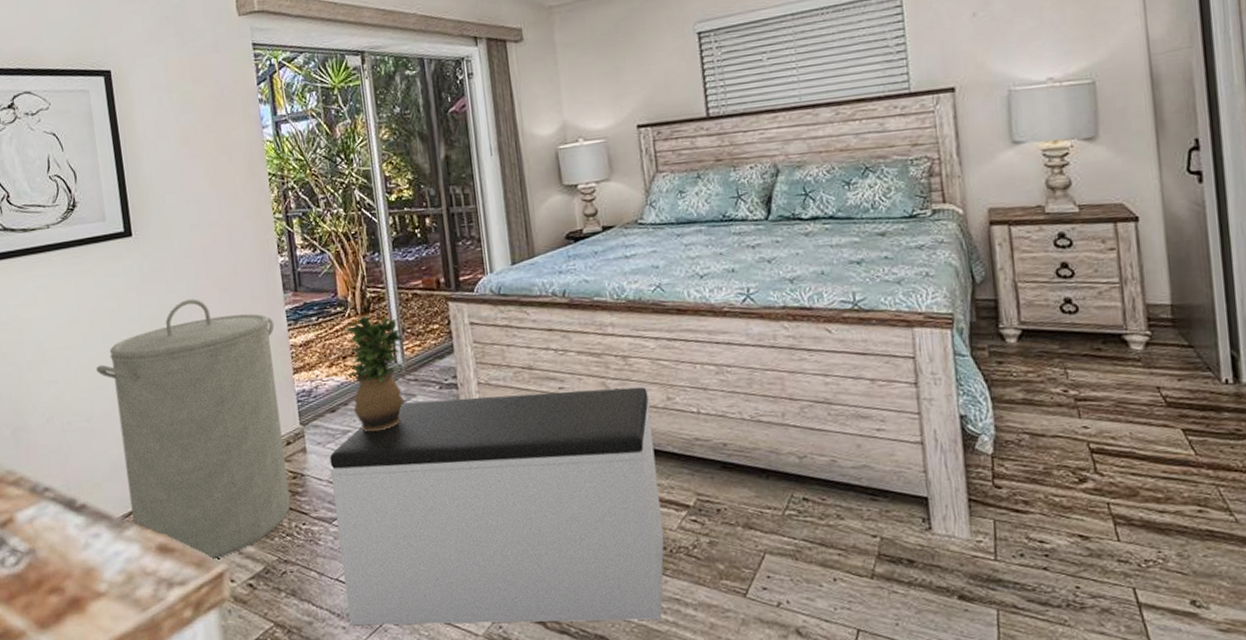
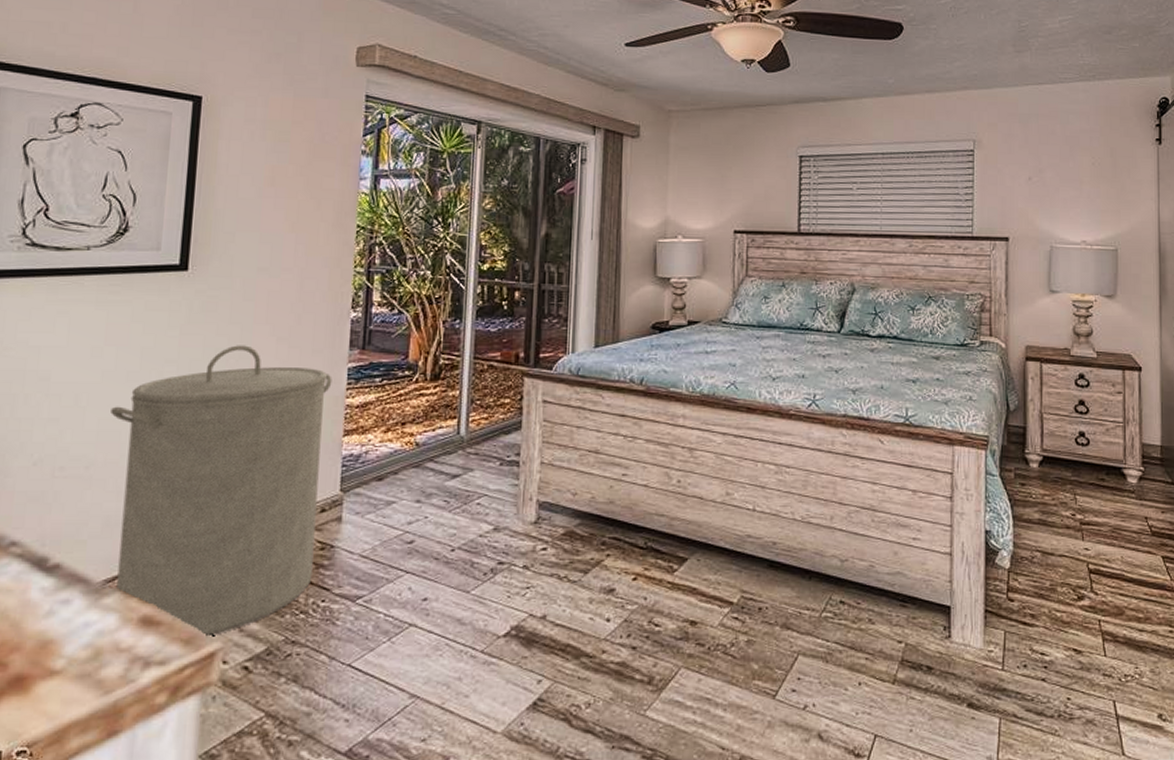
bench: present [329,386,664,626] -> none [354,477,709,721]
potted plant: present [345,313,404,432] -> none [402,381,471,505]

